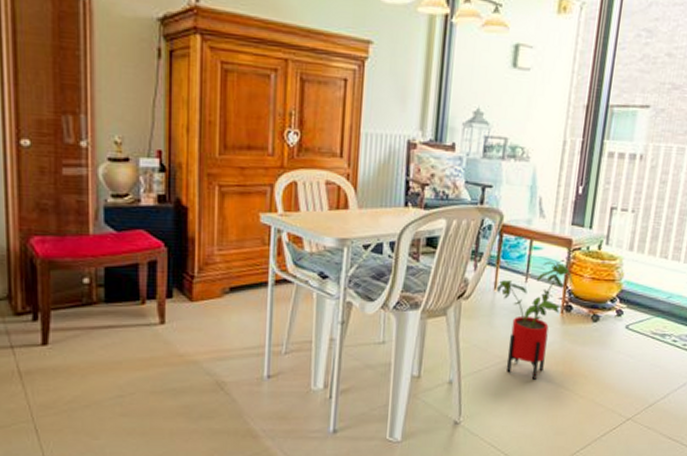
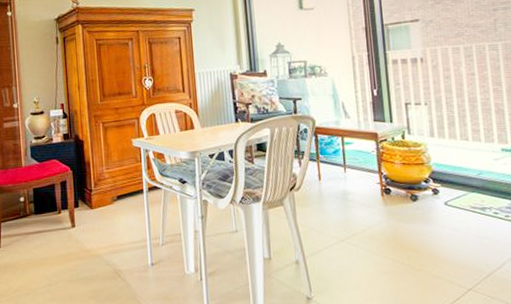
house plant: present [497,261,573,380] -> none [321,153,386,256]

